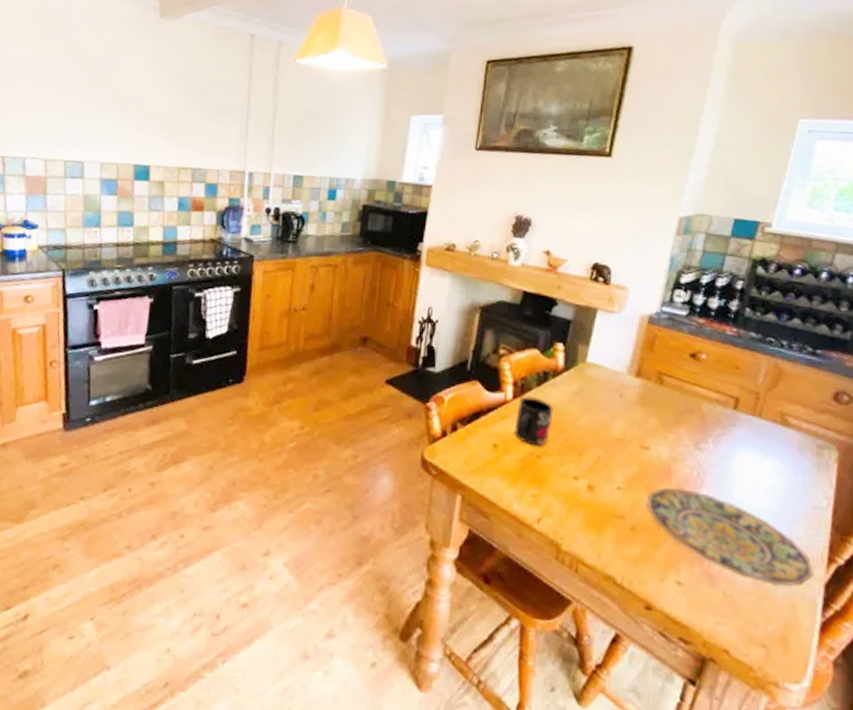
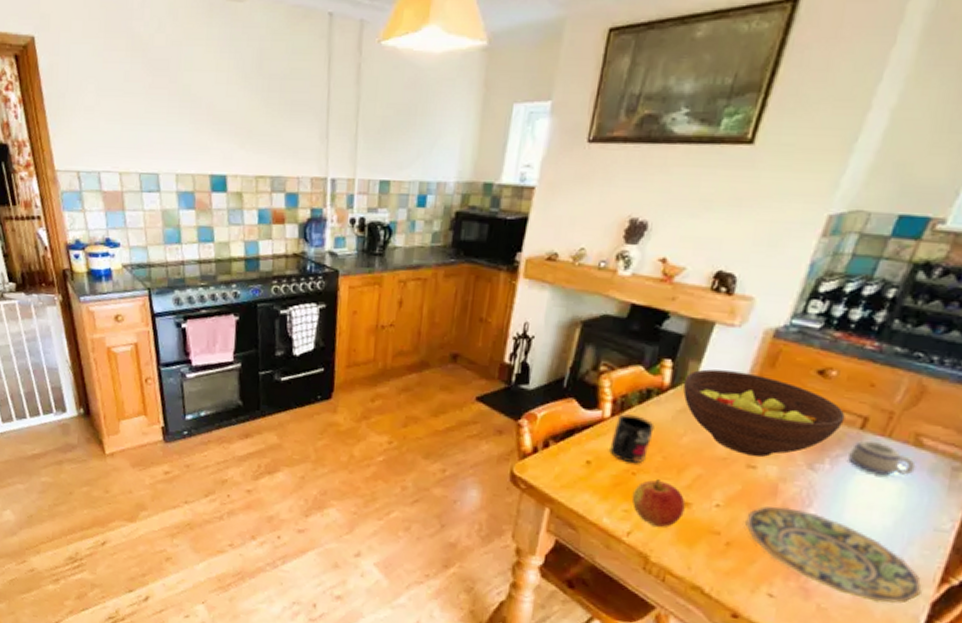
apple: none [539,462,589,513] -> present [631,479,686,528]
fruit bowl: none [575,352,719,438] -> present [683,369,846,457]
mug: none [728,419,786,454] -> present [848,440,916,475]

